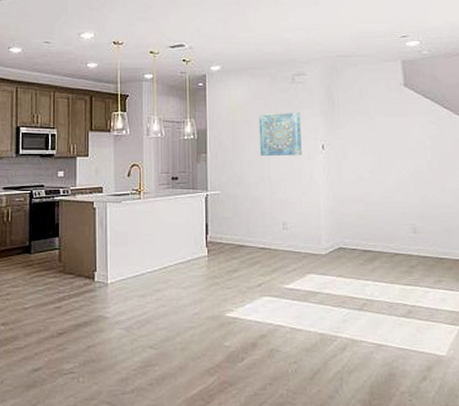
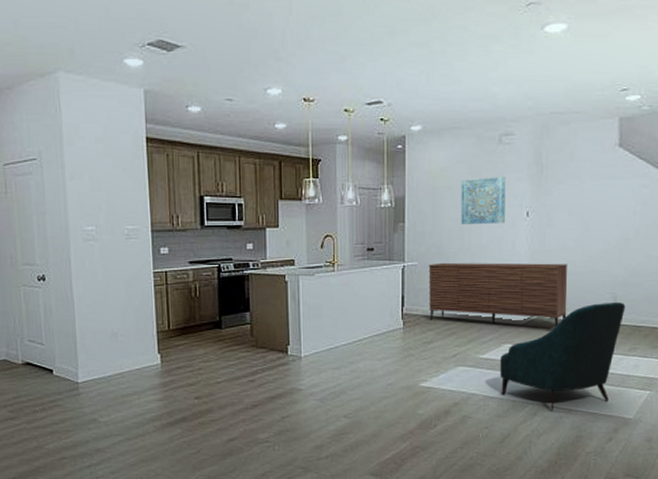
sideboard: none [230,192,368,258] -> present [428,262,568,327]
armchair: none [305,234,426,346] -> present [500,302,626,411]

